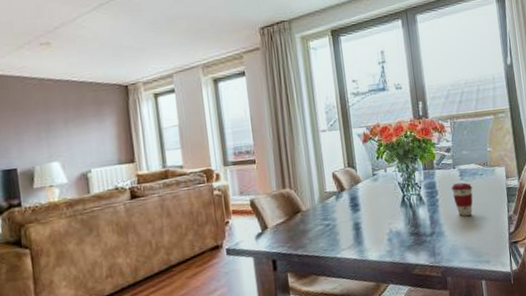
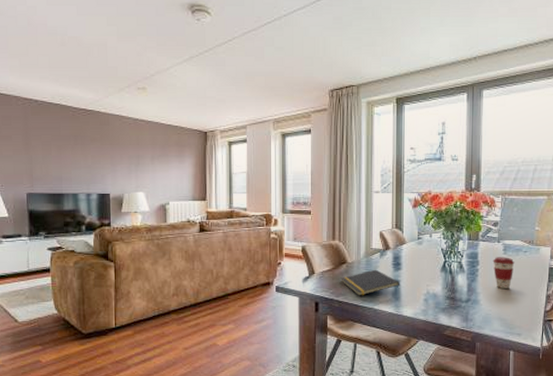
notepad: none [297,214,360,246] -> present [341,269,399,296]

